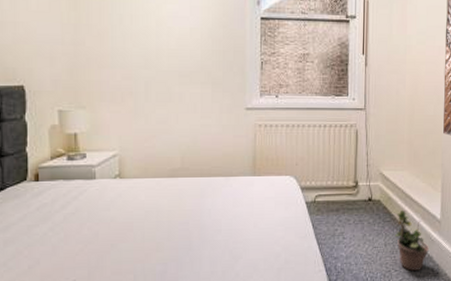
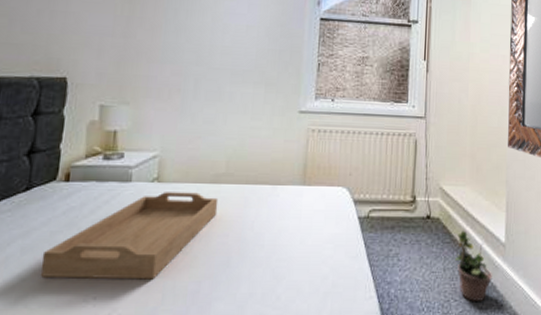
serving tray: none [23,186,177,265] -> present [41,192,219,280]

